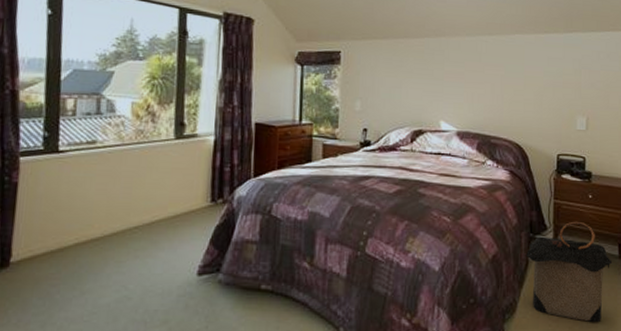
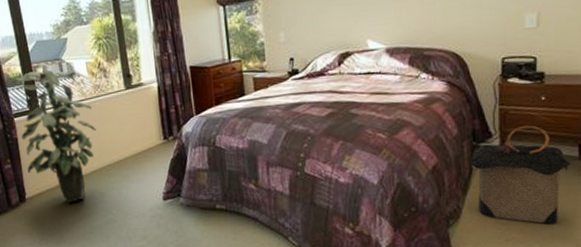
indoor plant: none [21,96,129,273] -> present [12,63,96,204]

